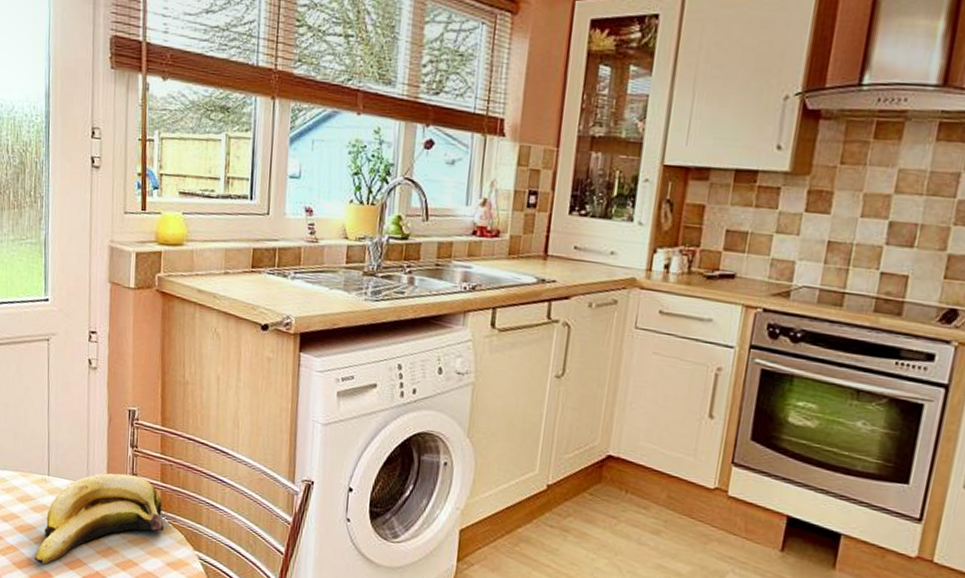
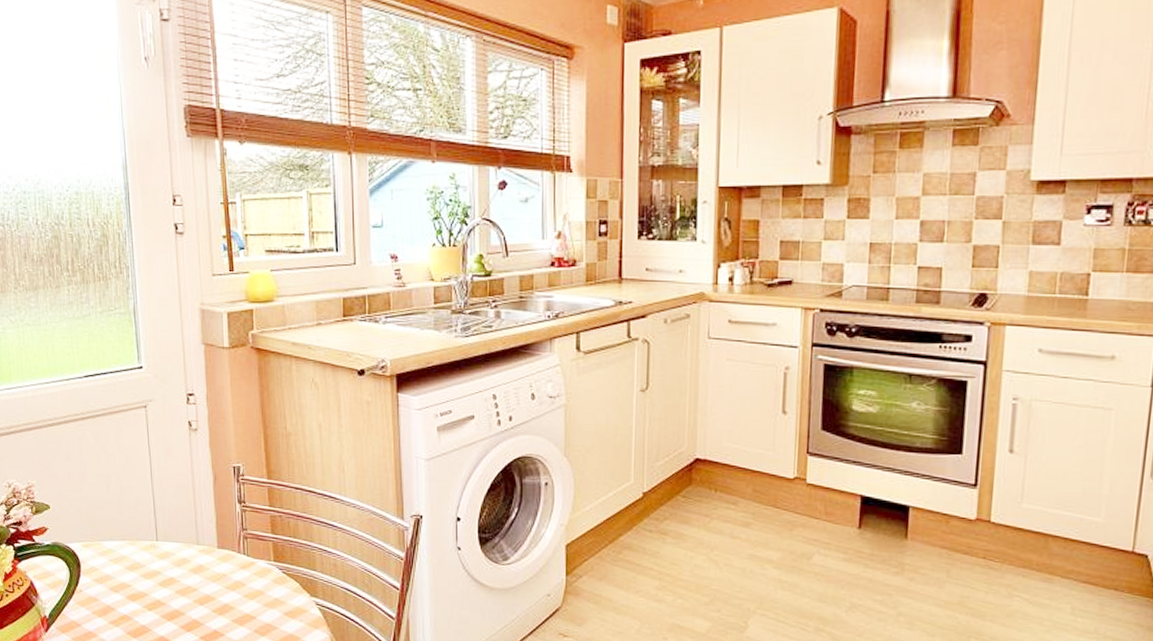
banana: present [35,473,165,565] -> none [149,530,279,631]

